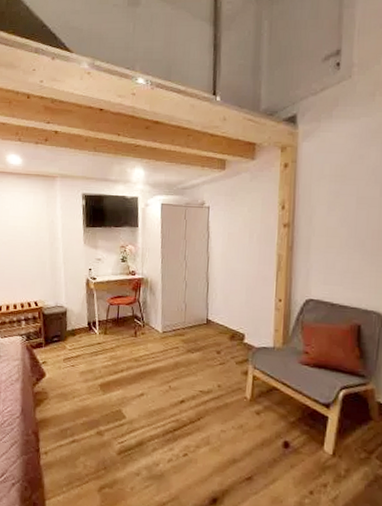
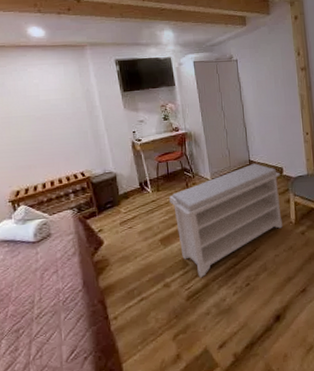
bench: none [115,323,241,435] -> present [169,163,283,278]

